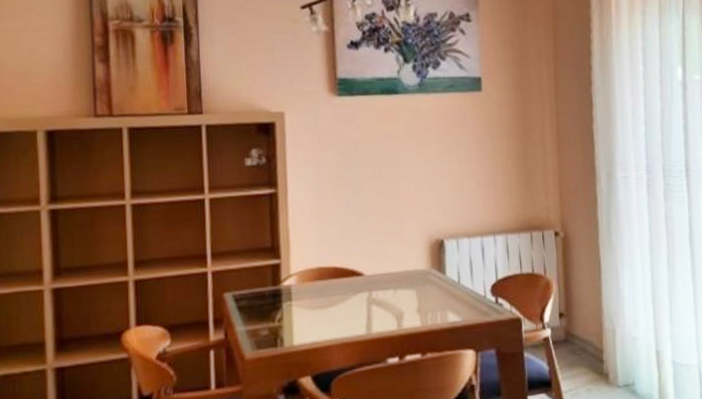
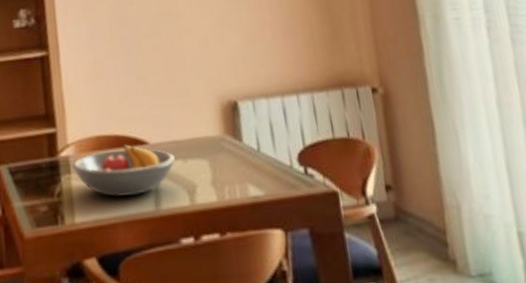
fruit bowl: none [293,275,388,322] -> present [71,144,176,197]

